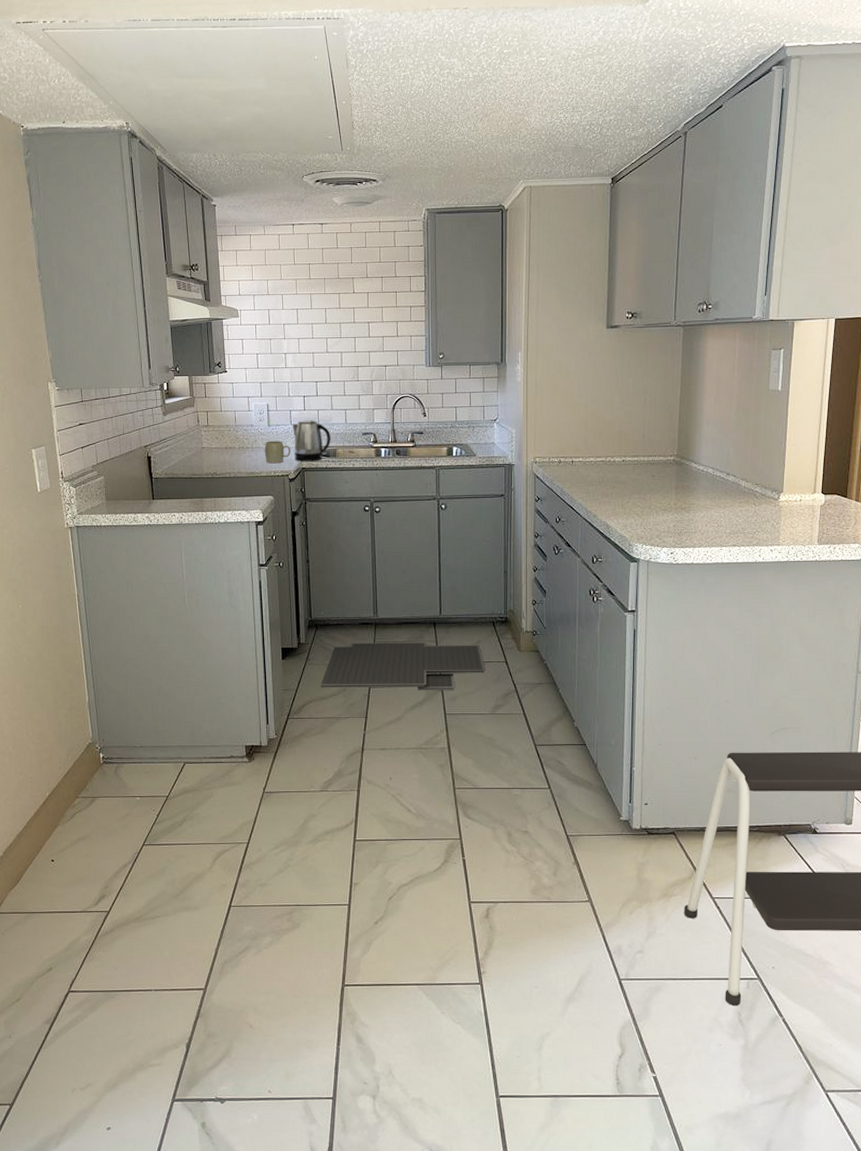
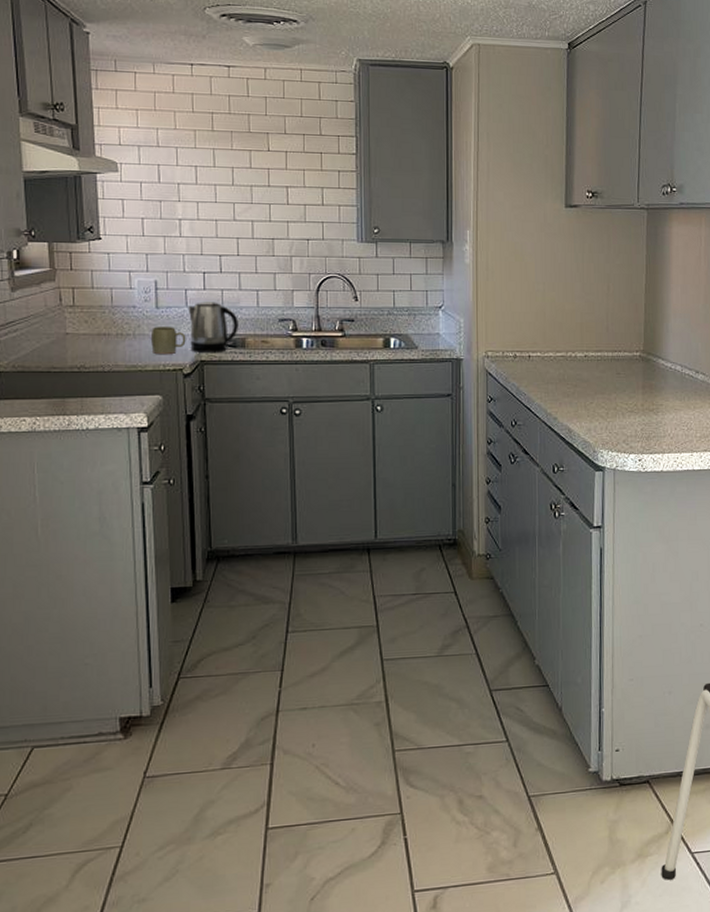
floor mat: present [320,642,485,691] -> none [223,573,430,637]

